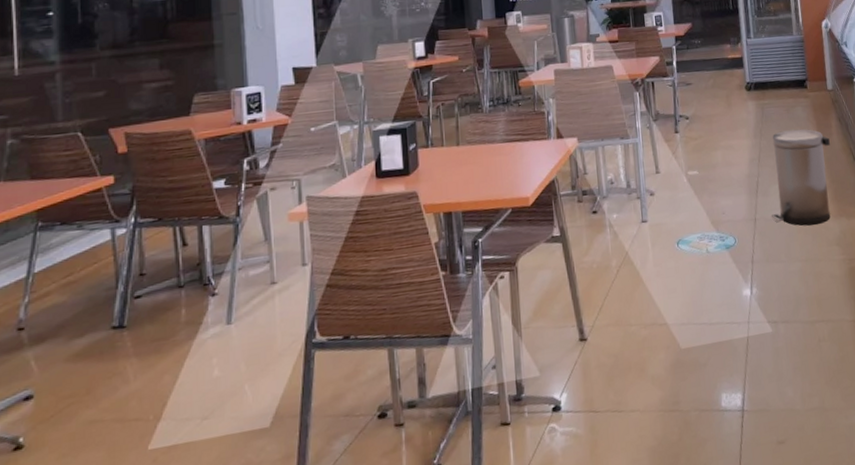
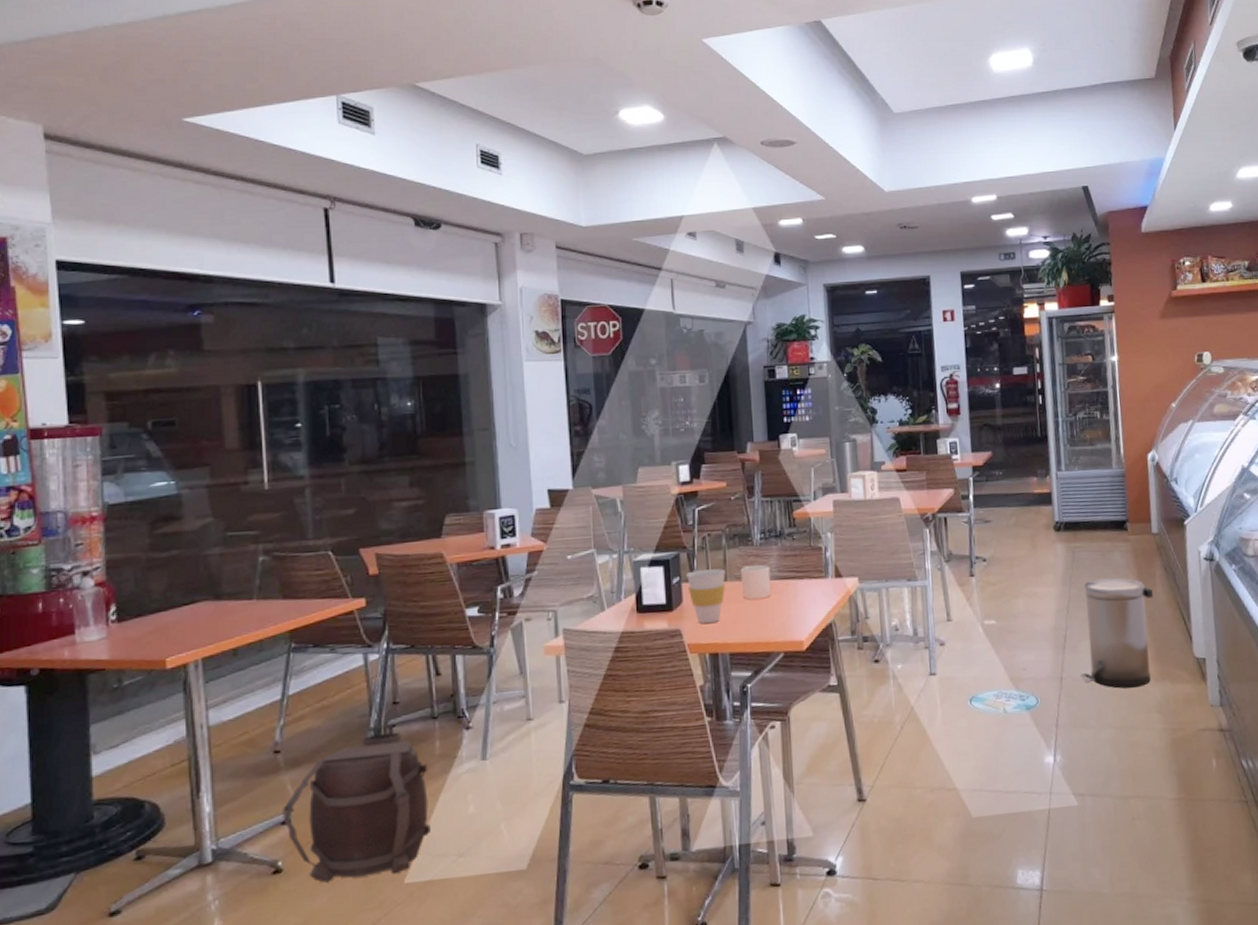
backpack: none [25,294,175,455] -> present [283,723,431,883]
cup: none [422,135,458,186] -> present [686,569,726,624]
mug: none [471,129,500,162] -> present [740,564,772,600]

